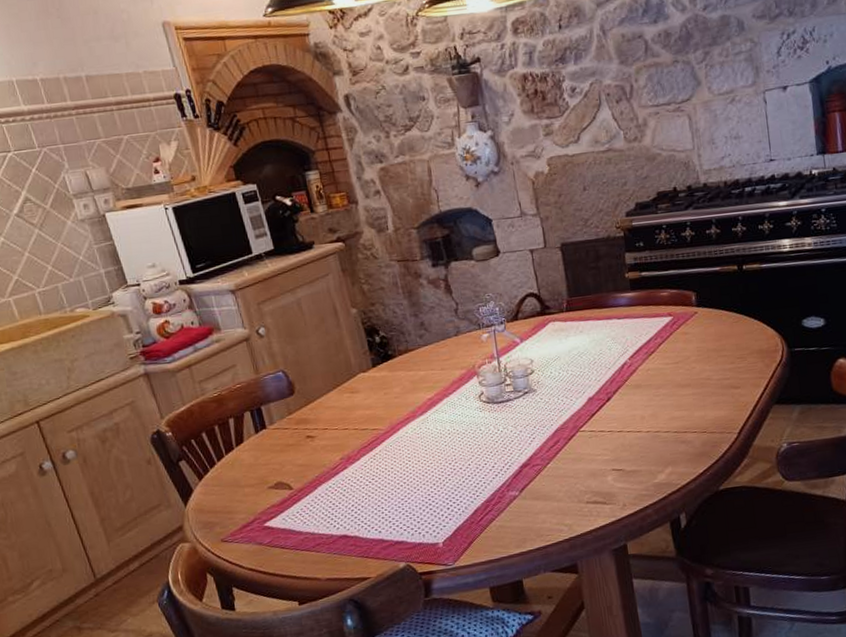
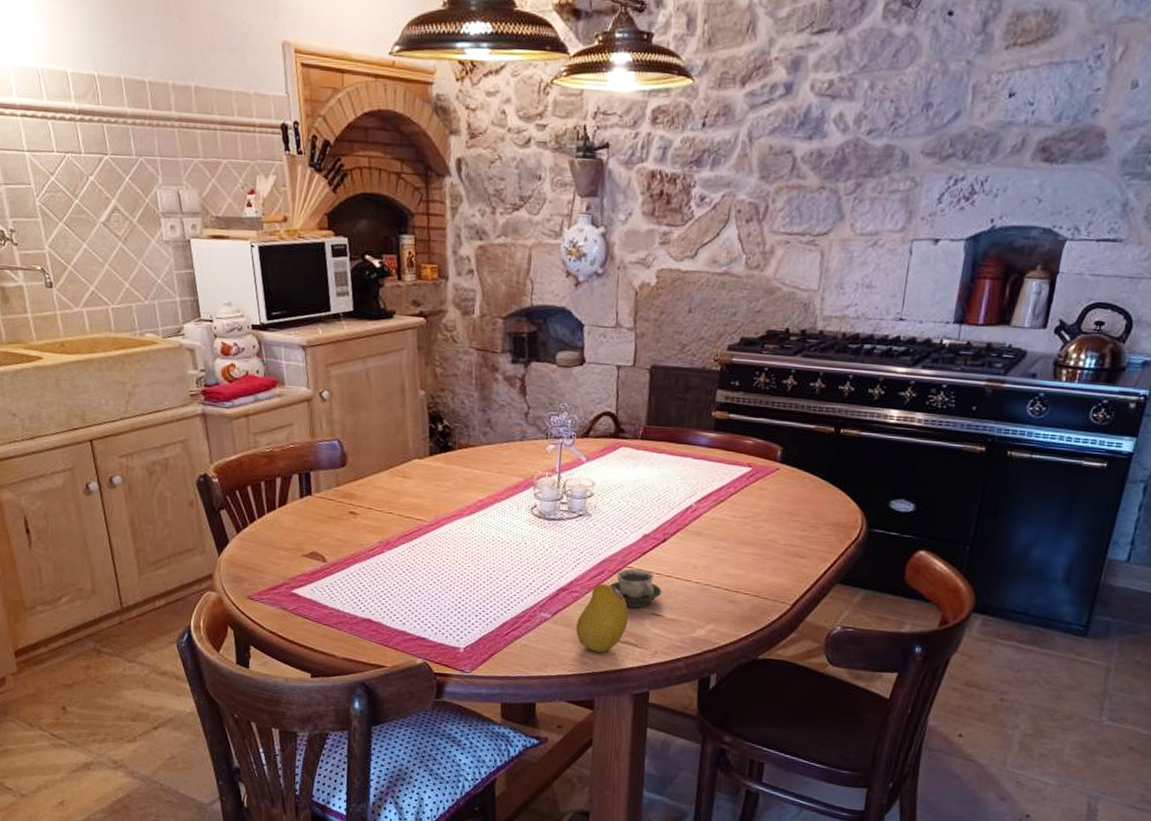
fruit: none [544,451,592,518] -> present [576,583,629,653]
cup: none [568,430,617,469] -> present [610,568,662,609]

